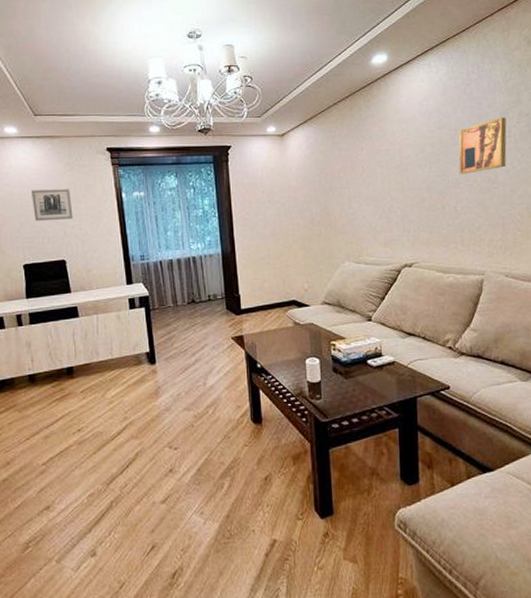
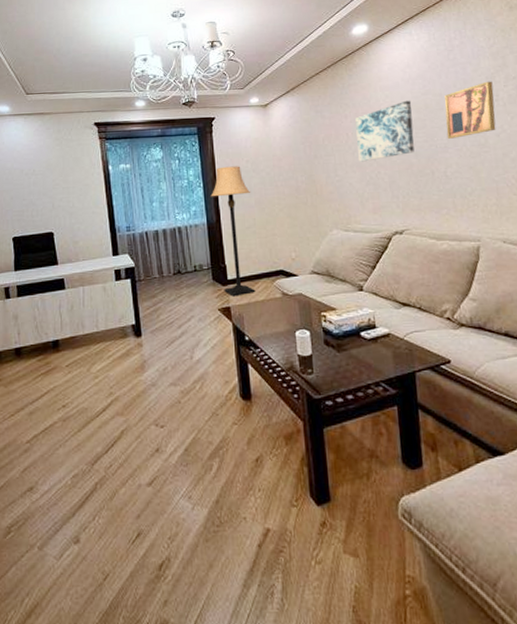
wall art: present [32,189,73,222] -> none [22,163,61,195]
lamp: none [225,196,268,326] -> present [210,166,256,297]
wall art: none [371,134,428,195] -> present [355,100,415,162]

